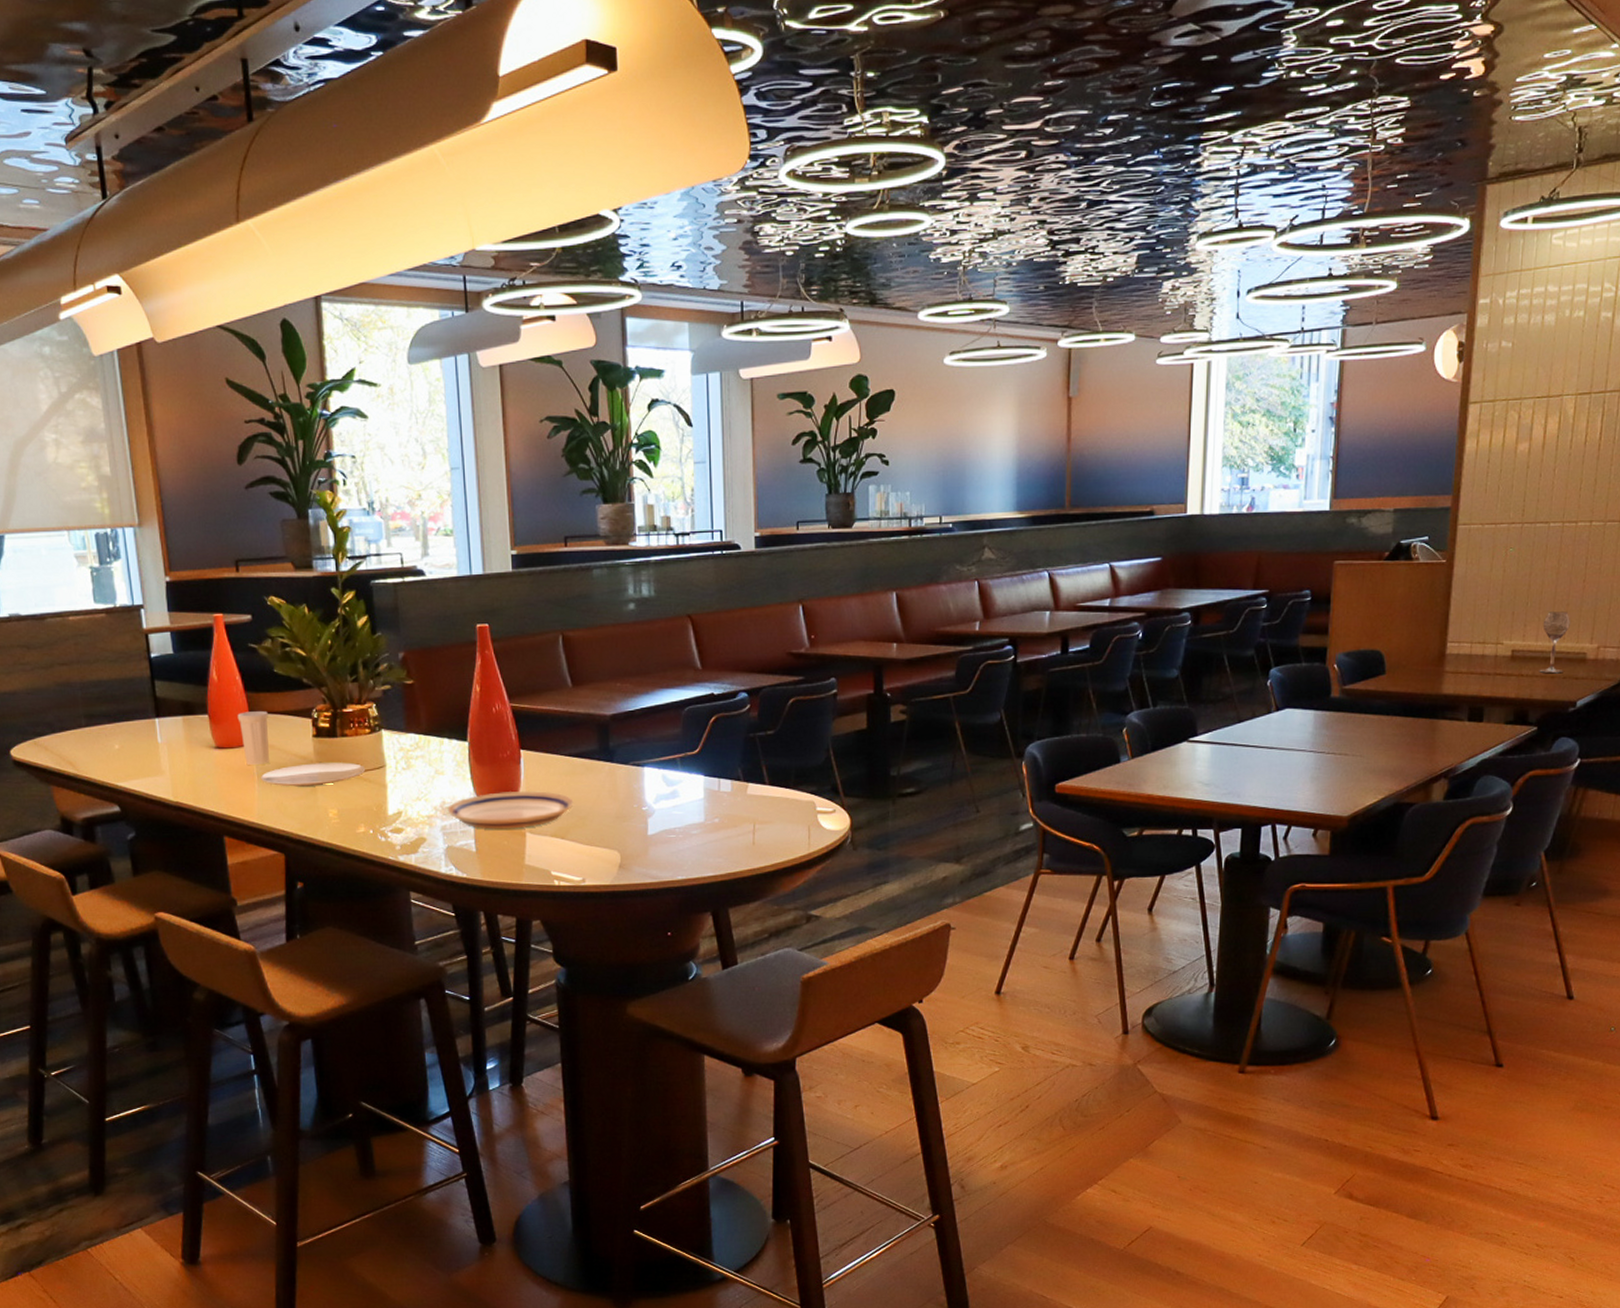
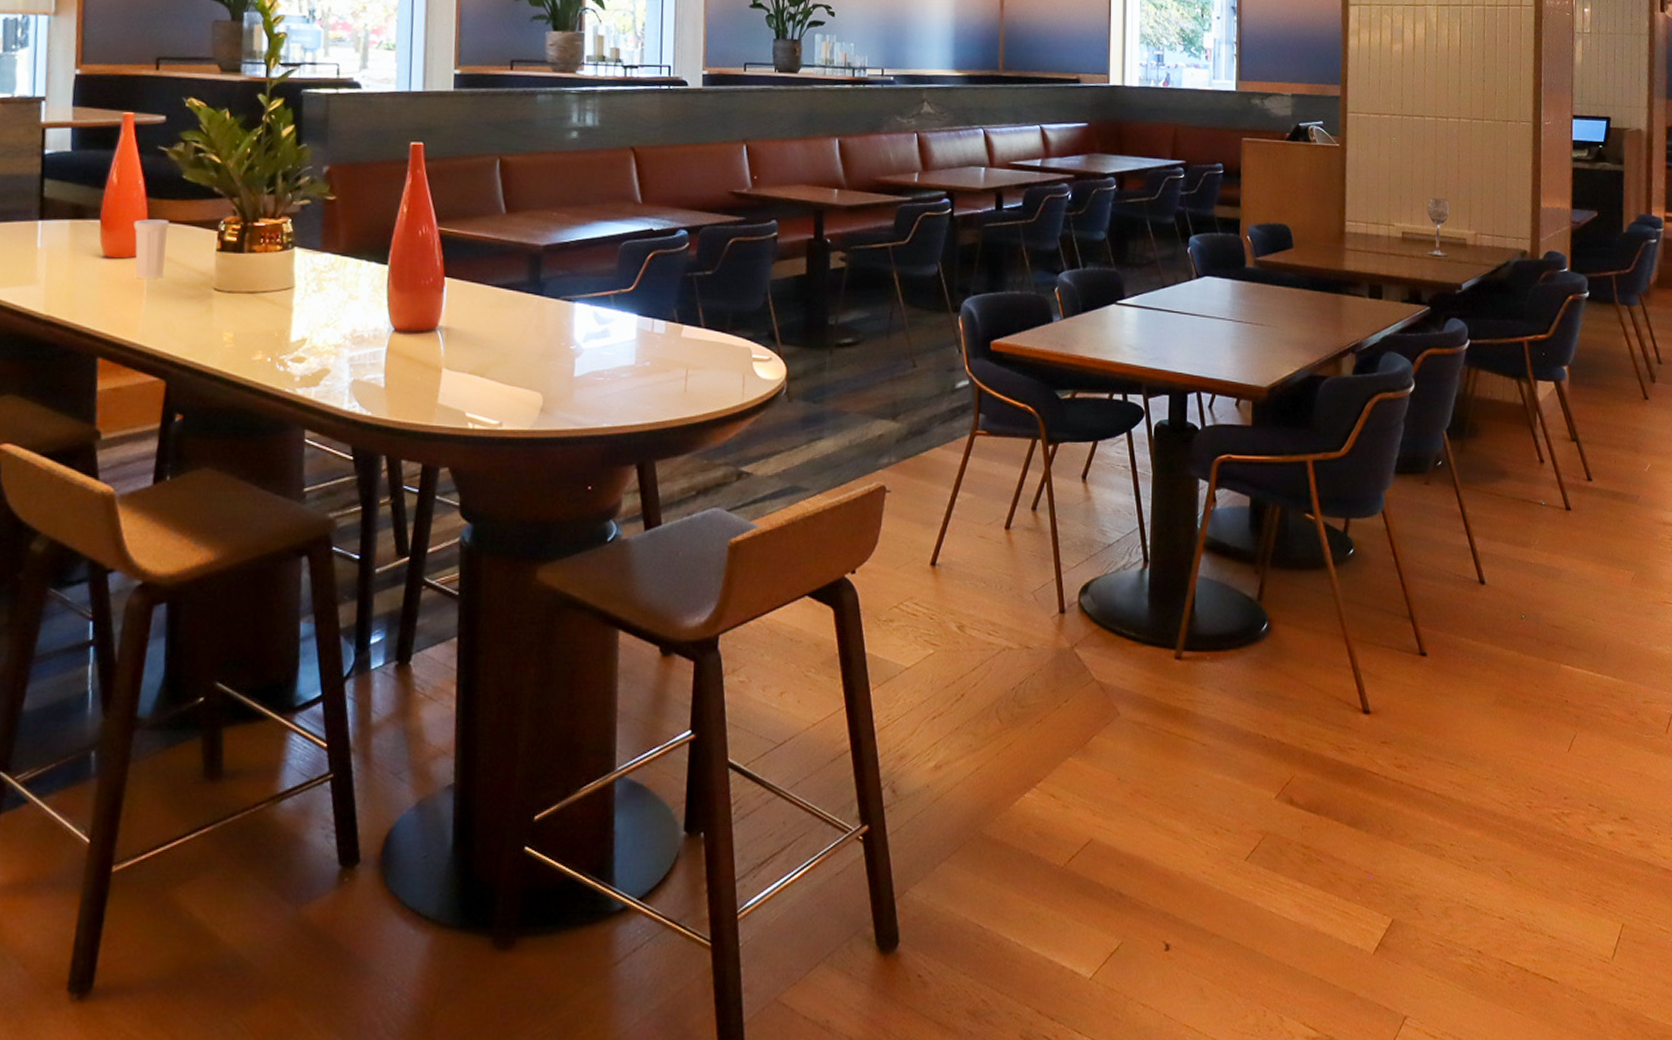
plate: present [260,762,366,787] -> none [149,280,272,306]
plate: present [447,790,574,830] -> none [358,321,497,364]

